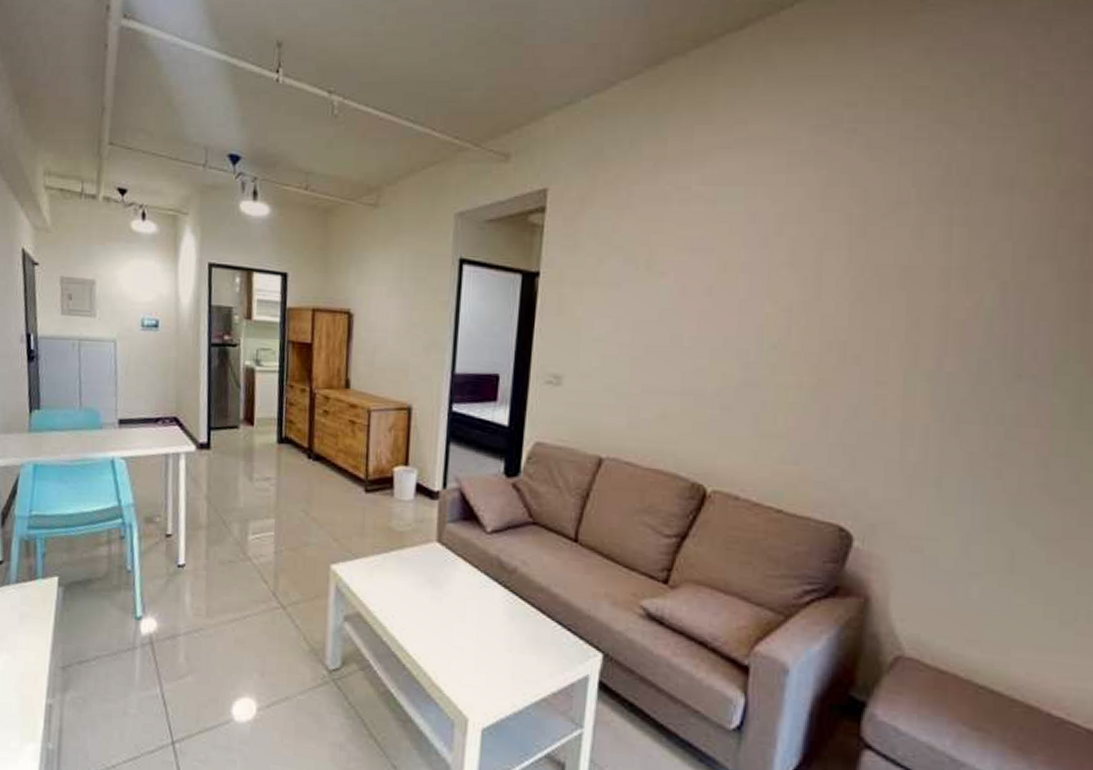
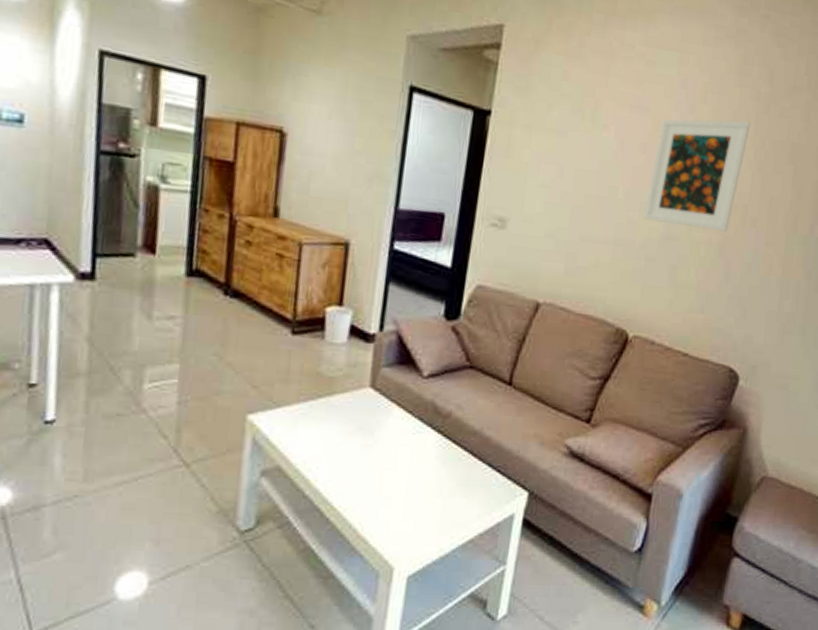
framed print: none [715,249,843,373] -> present [644,119,751,232]

